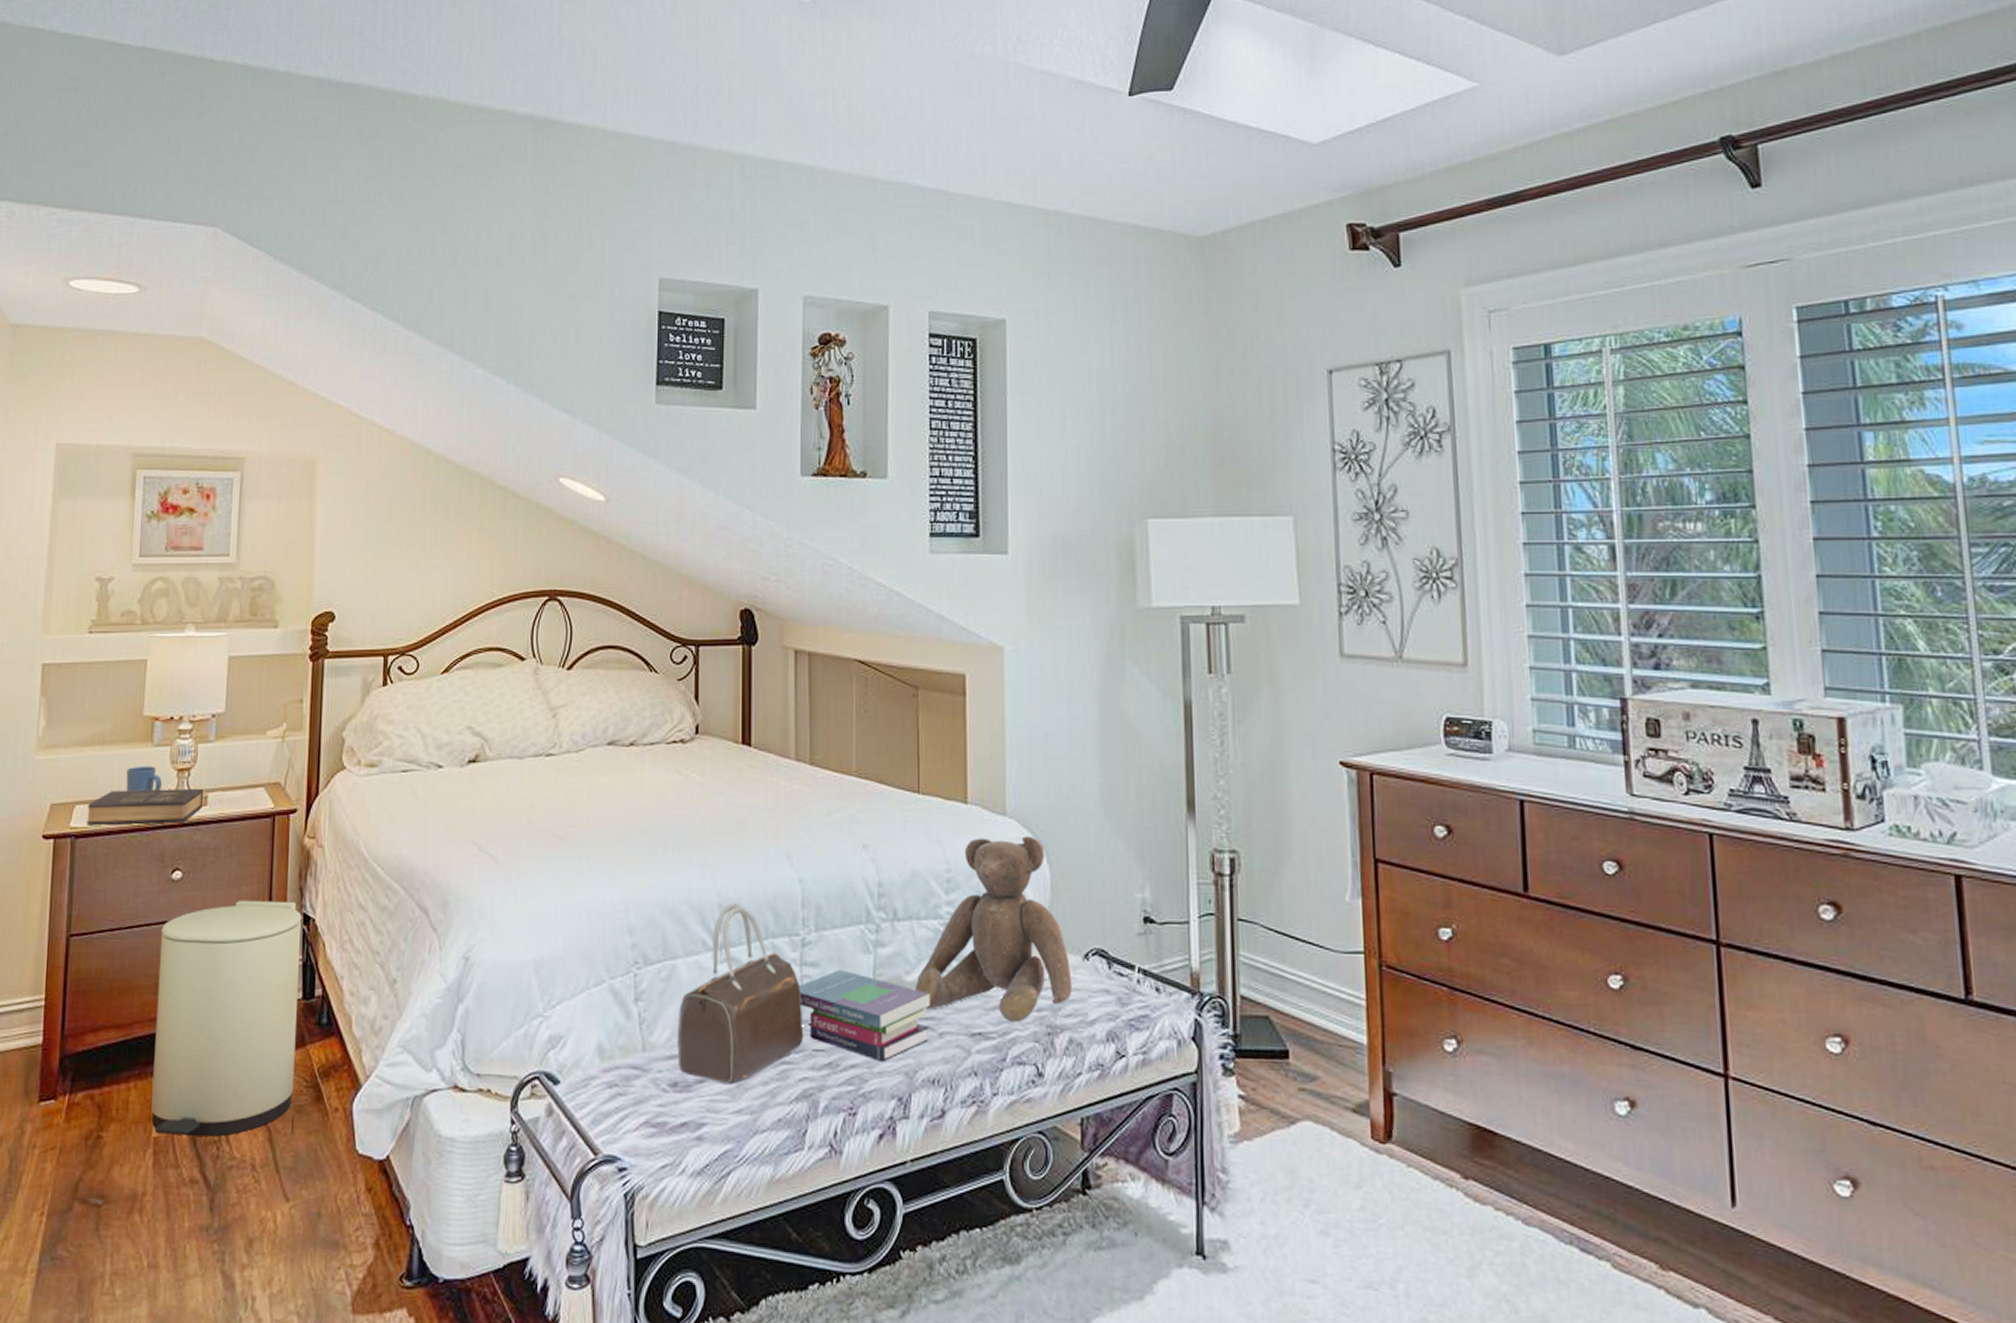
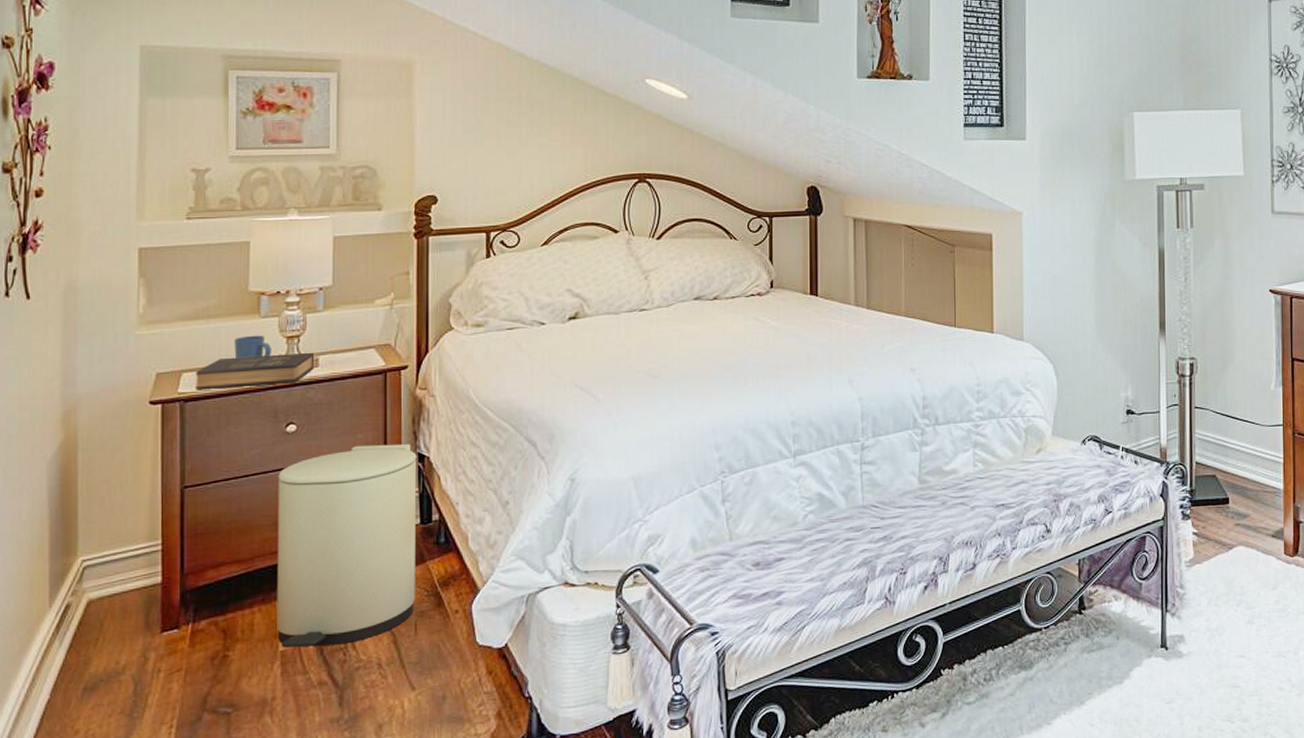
handbag: present [677,902,804,1085] -> none [759,419,864,561]
books: present [799,969,930,1063] -> none [859,465,964,533]
teddy bear: present [915,835,1072,1023] -> none [952,355,1073,495]

